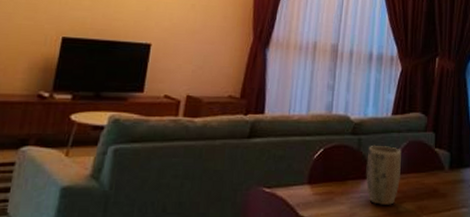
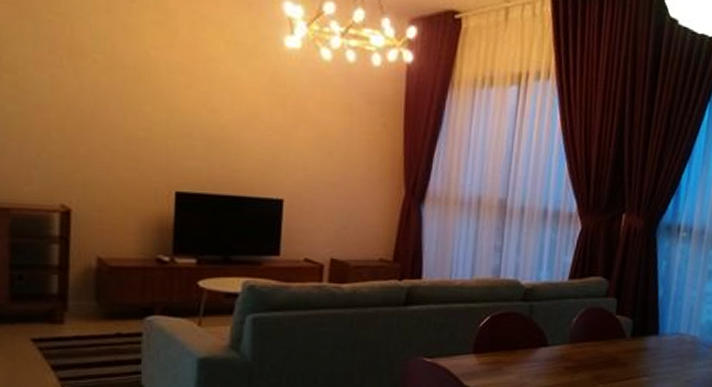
plant pot: present [365,145,401,205] -> none [537,312,578,374]

